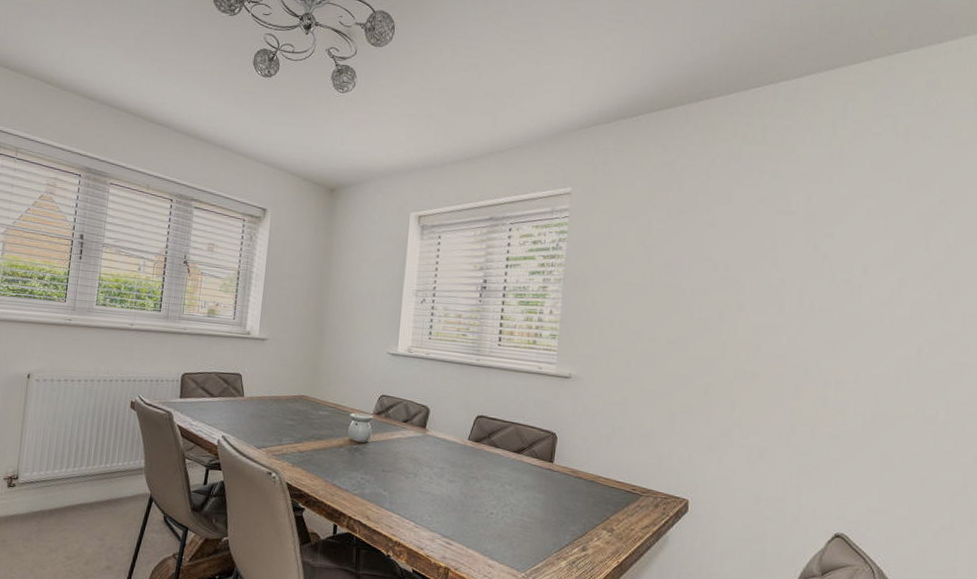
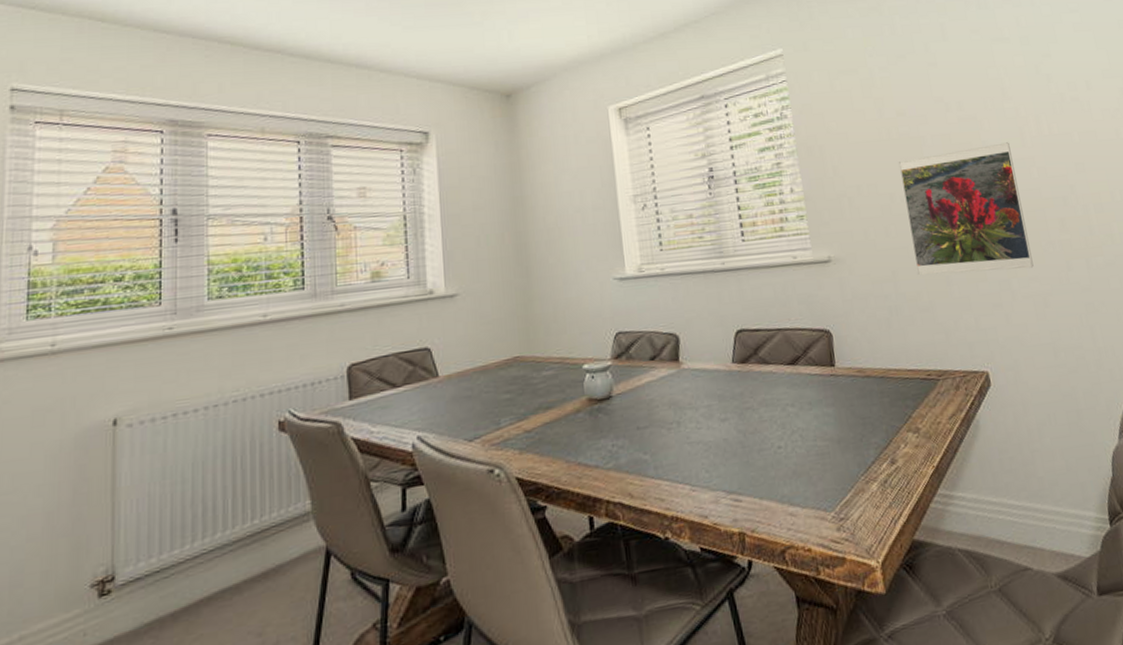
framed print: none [645,306,766,423] -> present [898,142,1034,275]

